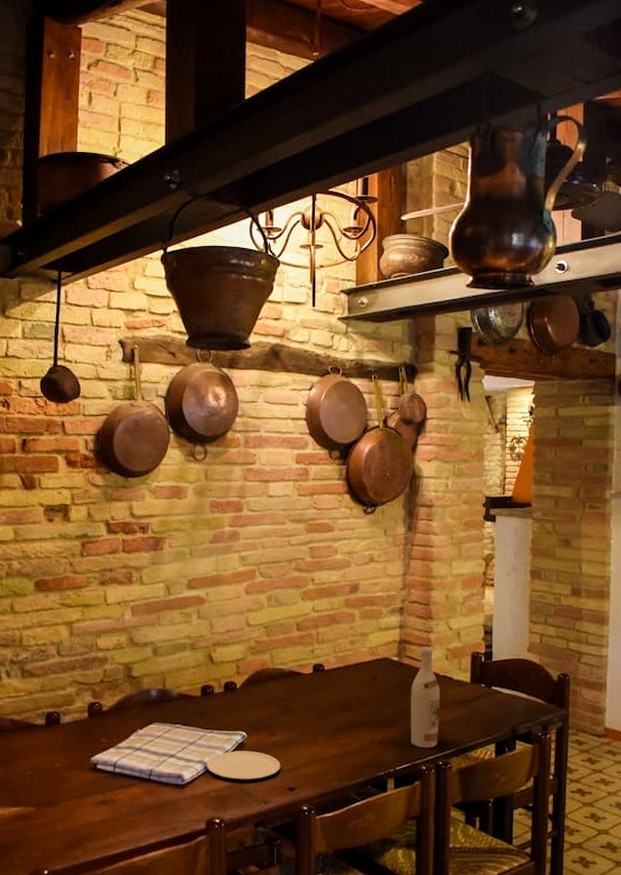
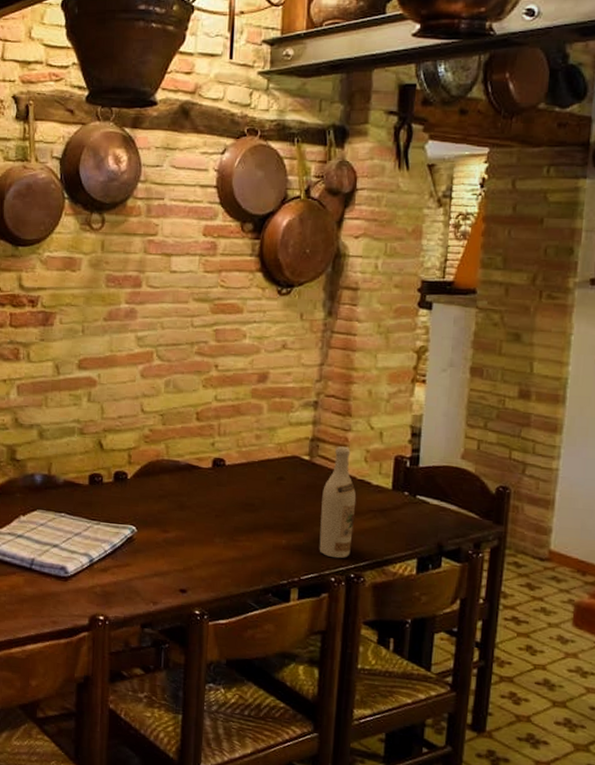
plate: present [206,751,281,780] -> none [92,545,173,578]

